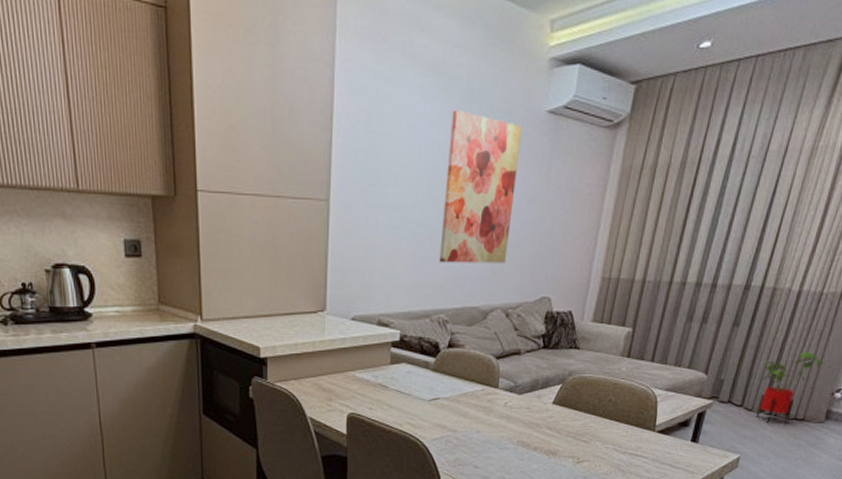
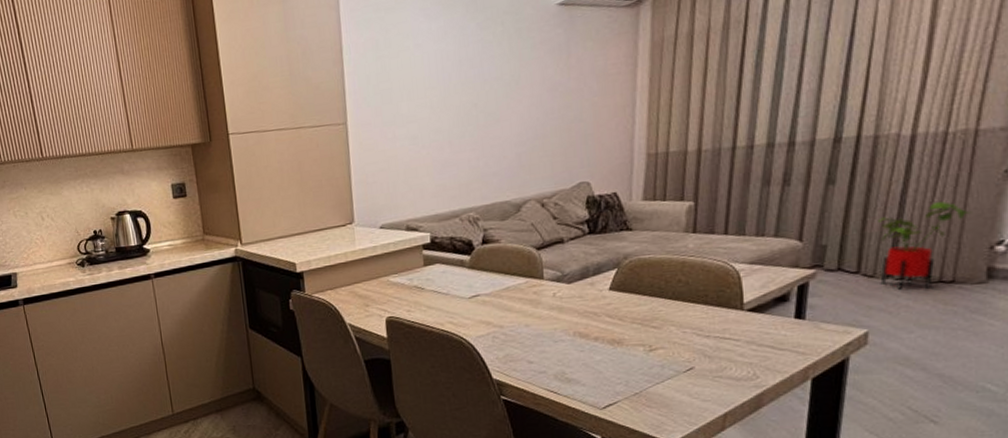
wall art: present [439,110,523,263] -> none [457,21,534,164]

